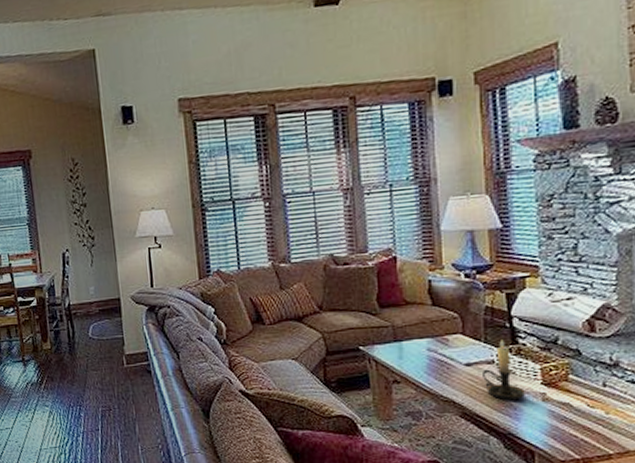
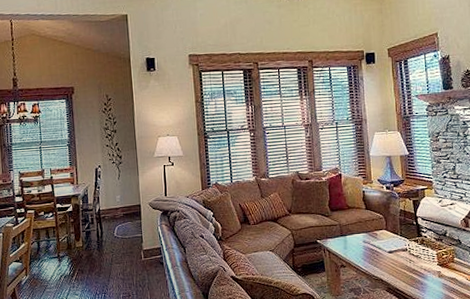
candle holder: present [483,340,525,400] -> none [400,233,428,277]

